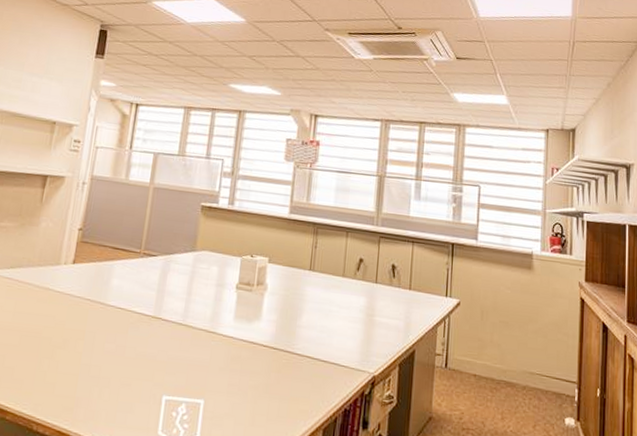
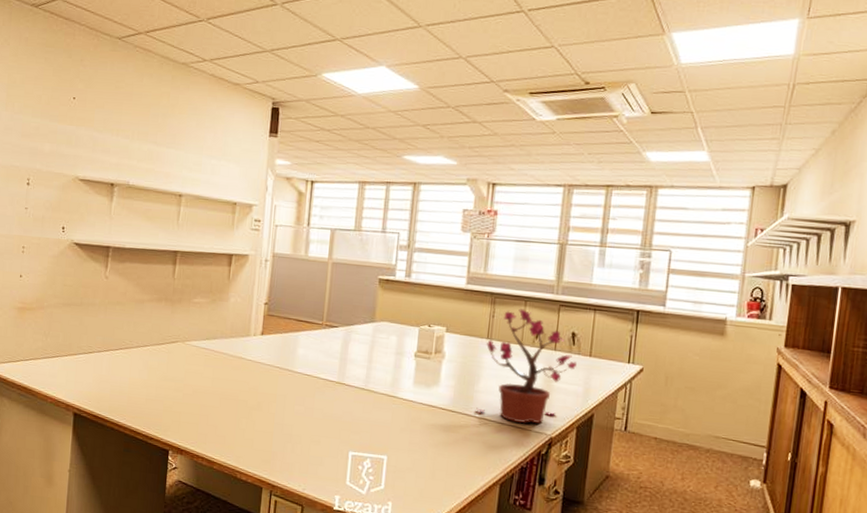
potted plant: none [298,239,397,362] -> present [476,308,577,424]

